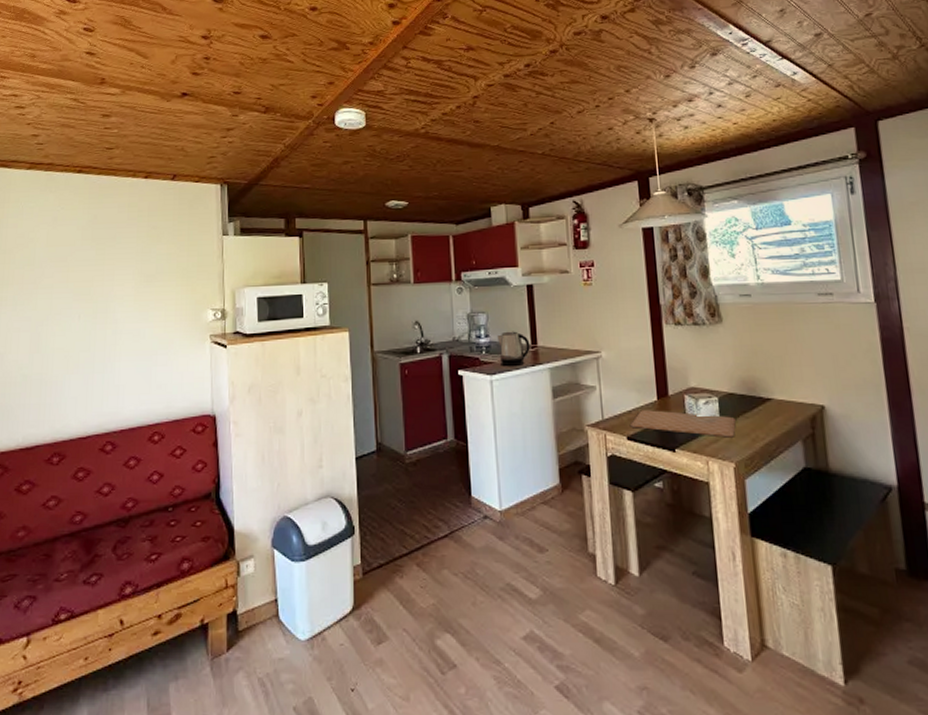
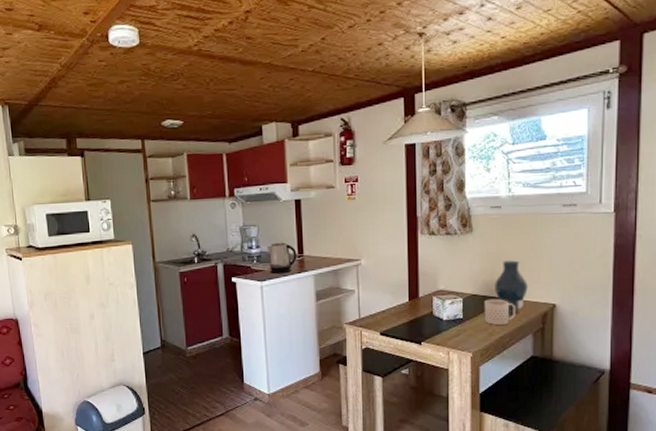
placemat: present [631,410,736,438] -> none [384,309,476,332]
mug: none [743,398,780,431] -> present [484,299,515,326]
vase: none [751,354,791,417] -> present [493,260,528,314]

